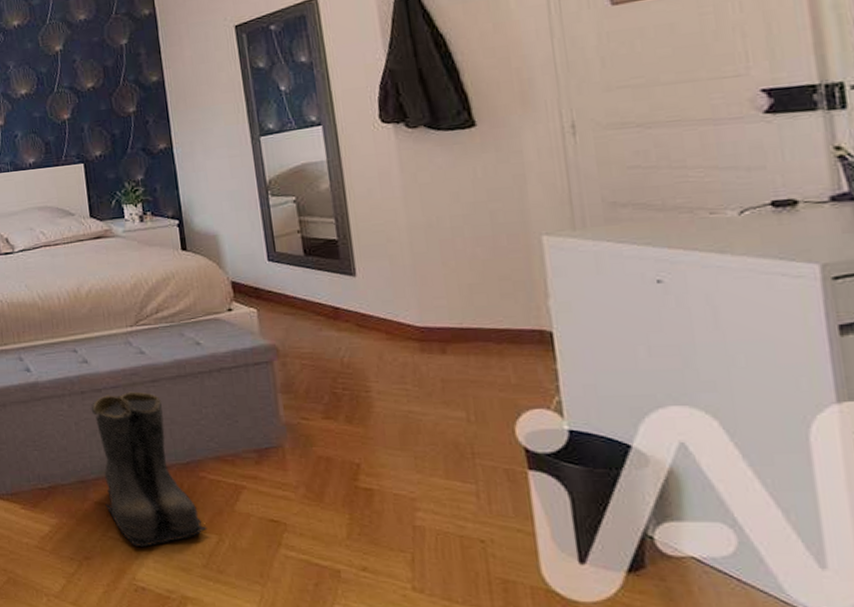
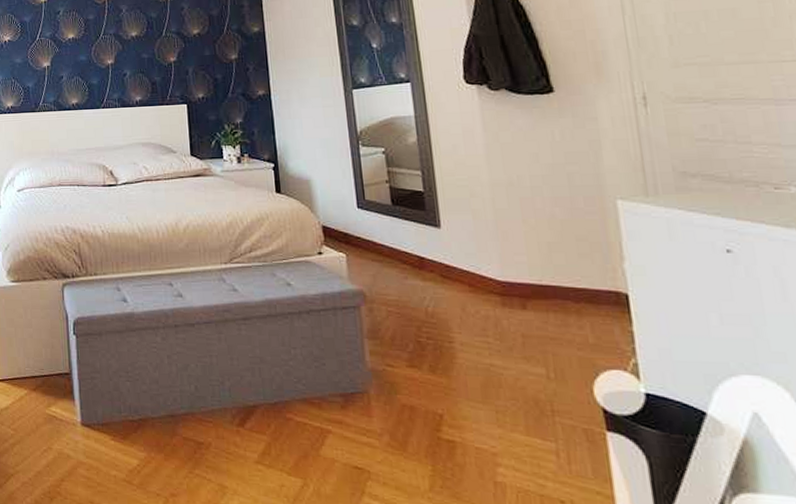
boots: present [90,391,207,547] -> none [183,328,293,487]

